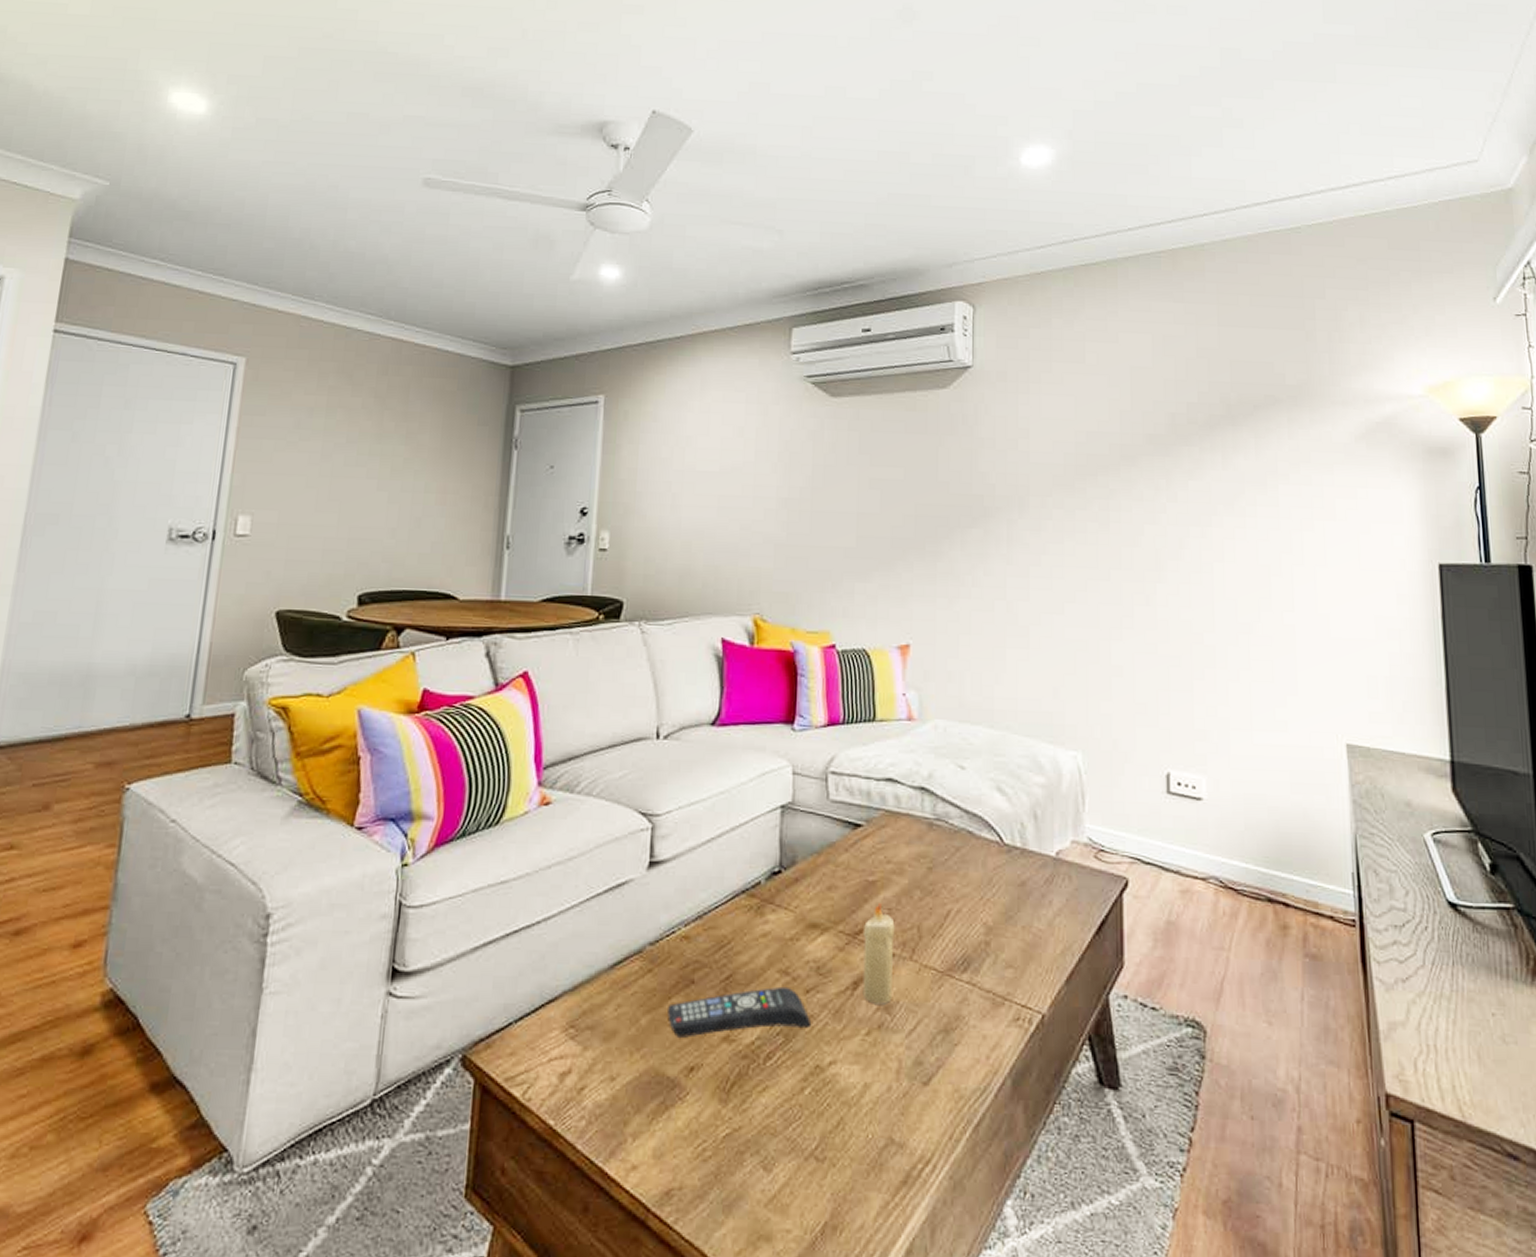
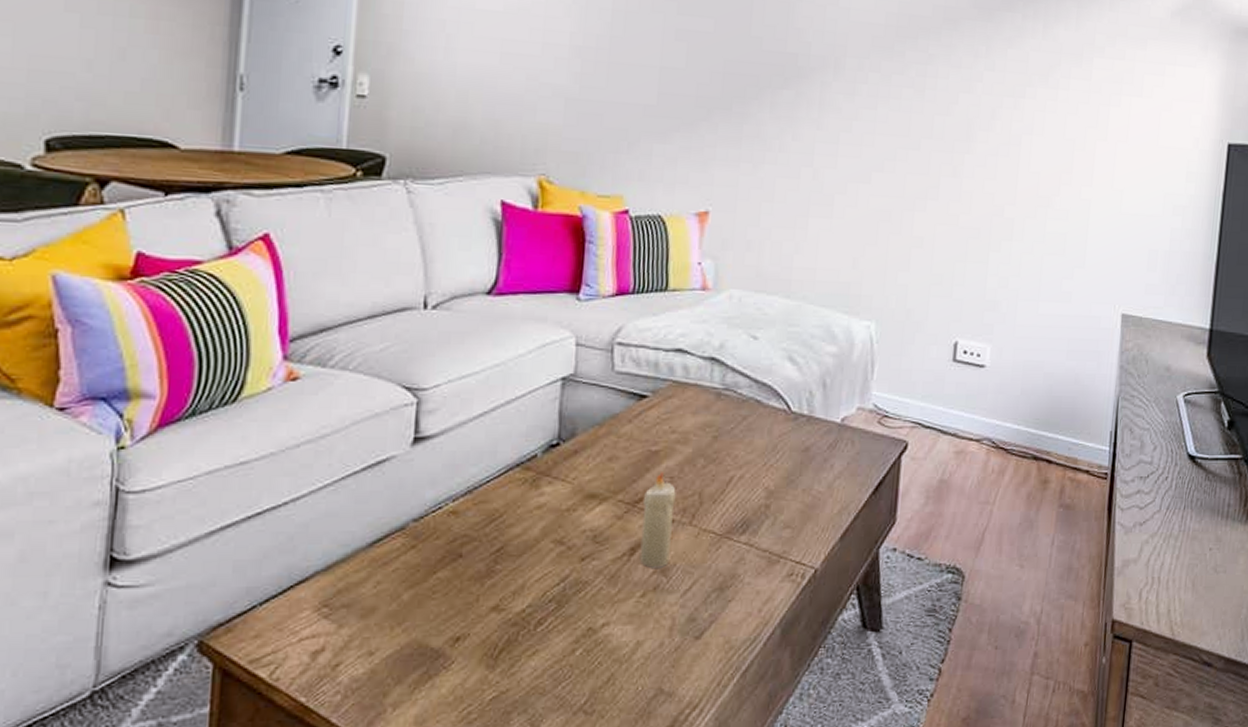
remote control: present [667,986,812,1038] -> none [432,555,586,610]

